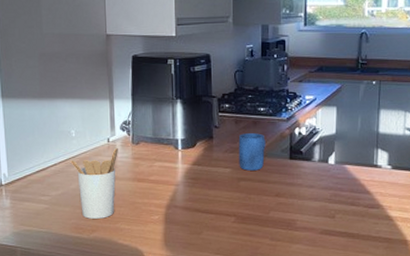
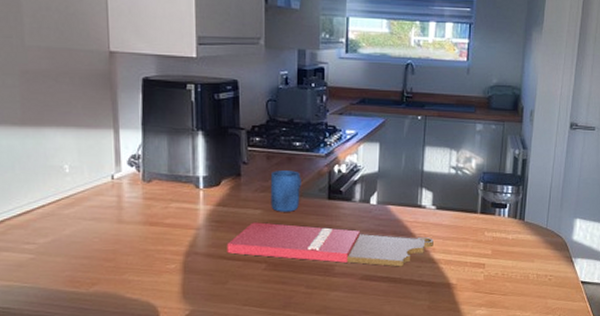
utensil holder: present [69,147,118,219] -> none [62,185,125,270]
cutting board: none [201,180,390,223] -> present [227,222,433,267]

